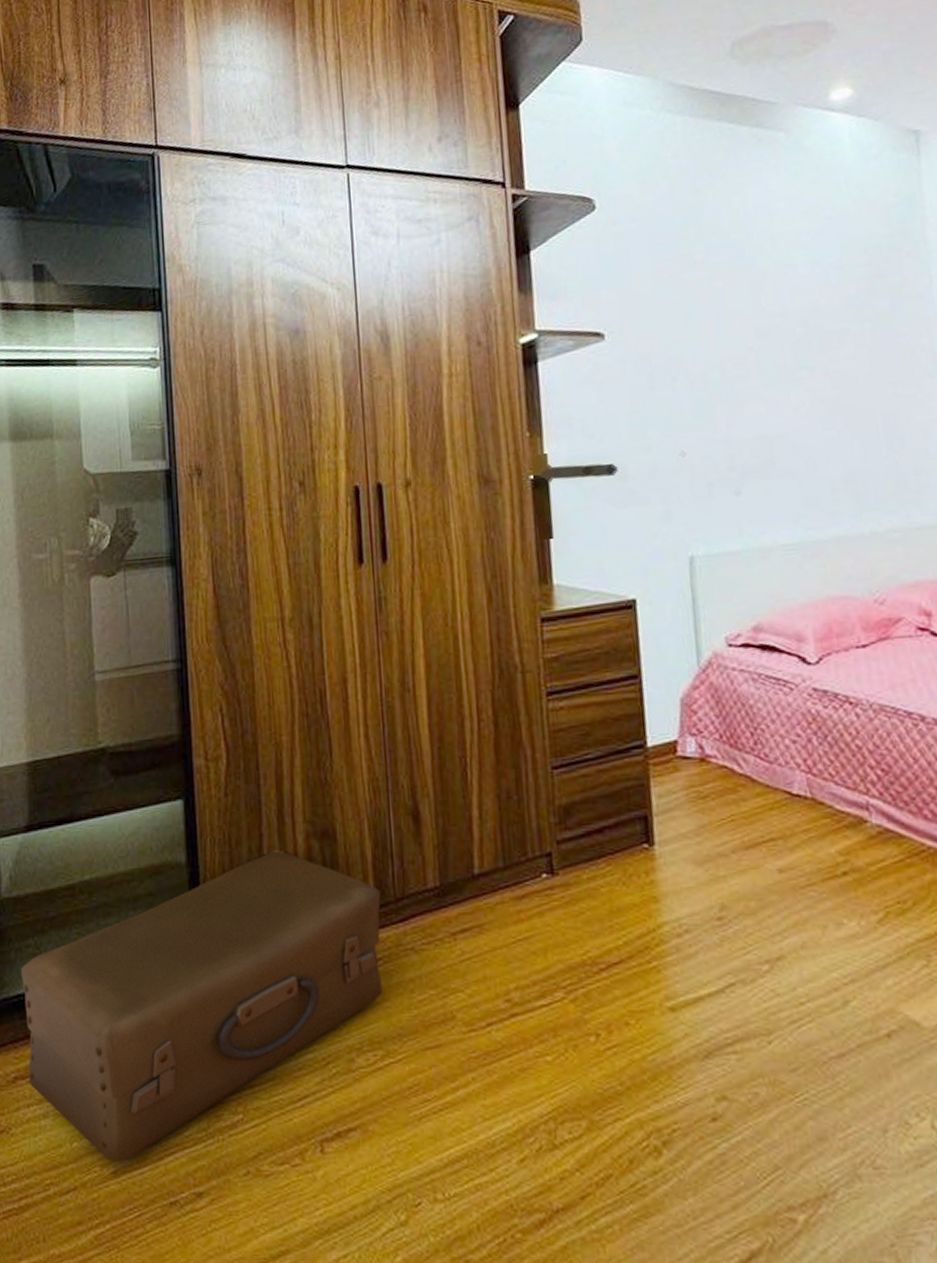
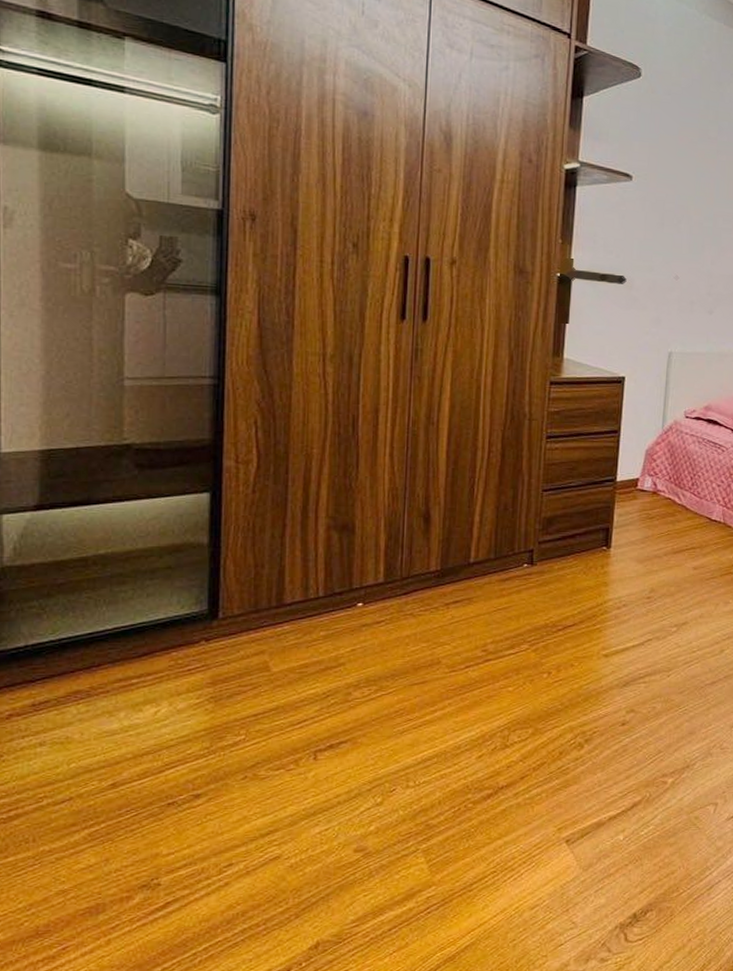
suitcase: present [21,850,383,1162] -> none [22,538,389,776]

